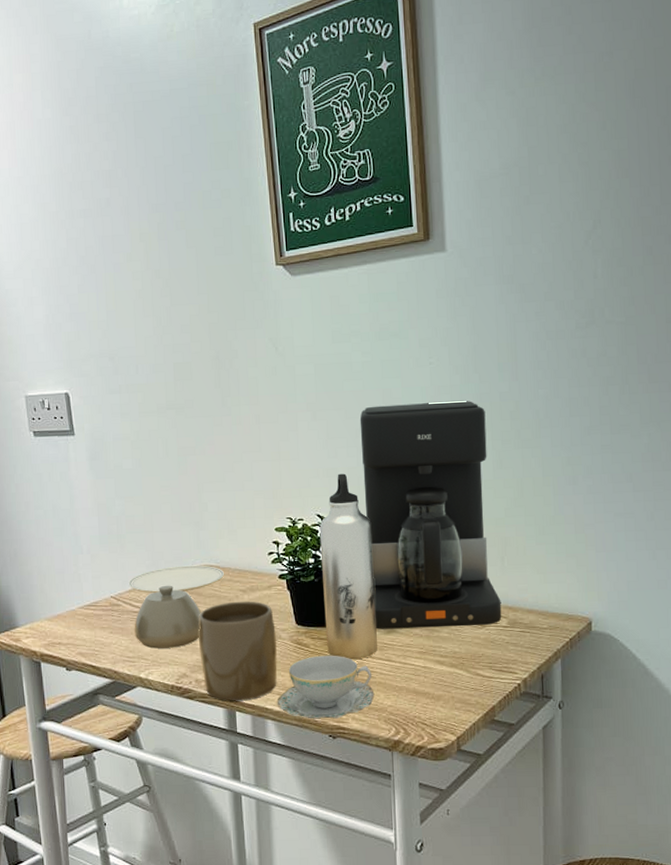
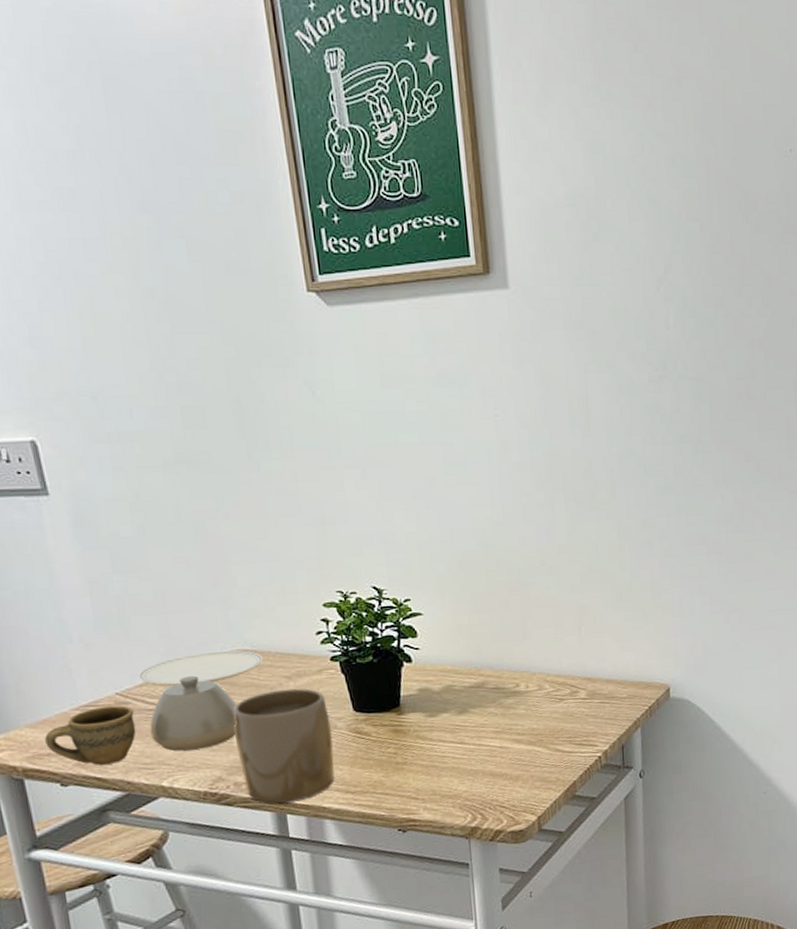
cup: none [58,607,124,655] -> present [45,705,136,765]
teacup: present [277,655,375,719] -> none [335,742,448,815]
water bottle: present [319,473,377,660] -> none [376,539,449,746]
coffee maker: present [359,401,502,629] -> none [417,458,581,711]

